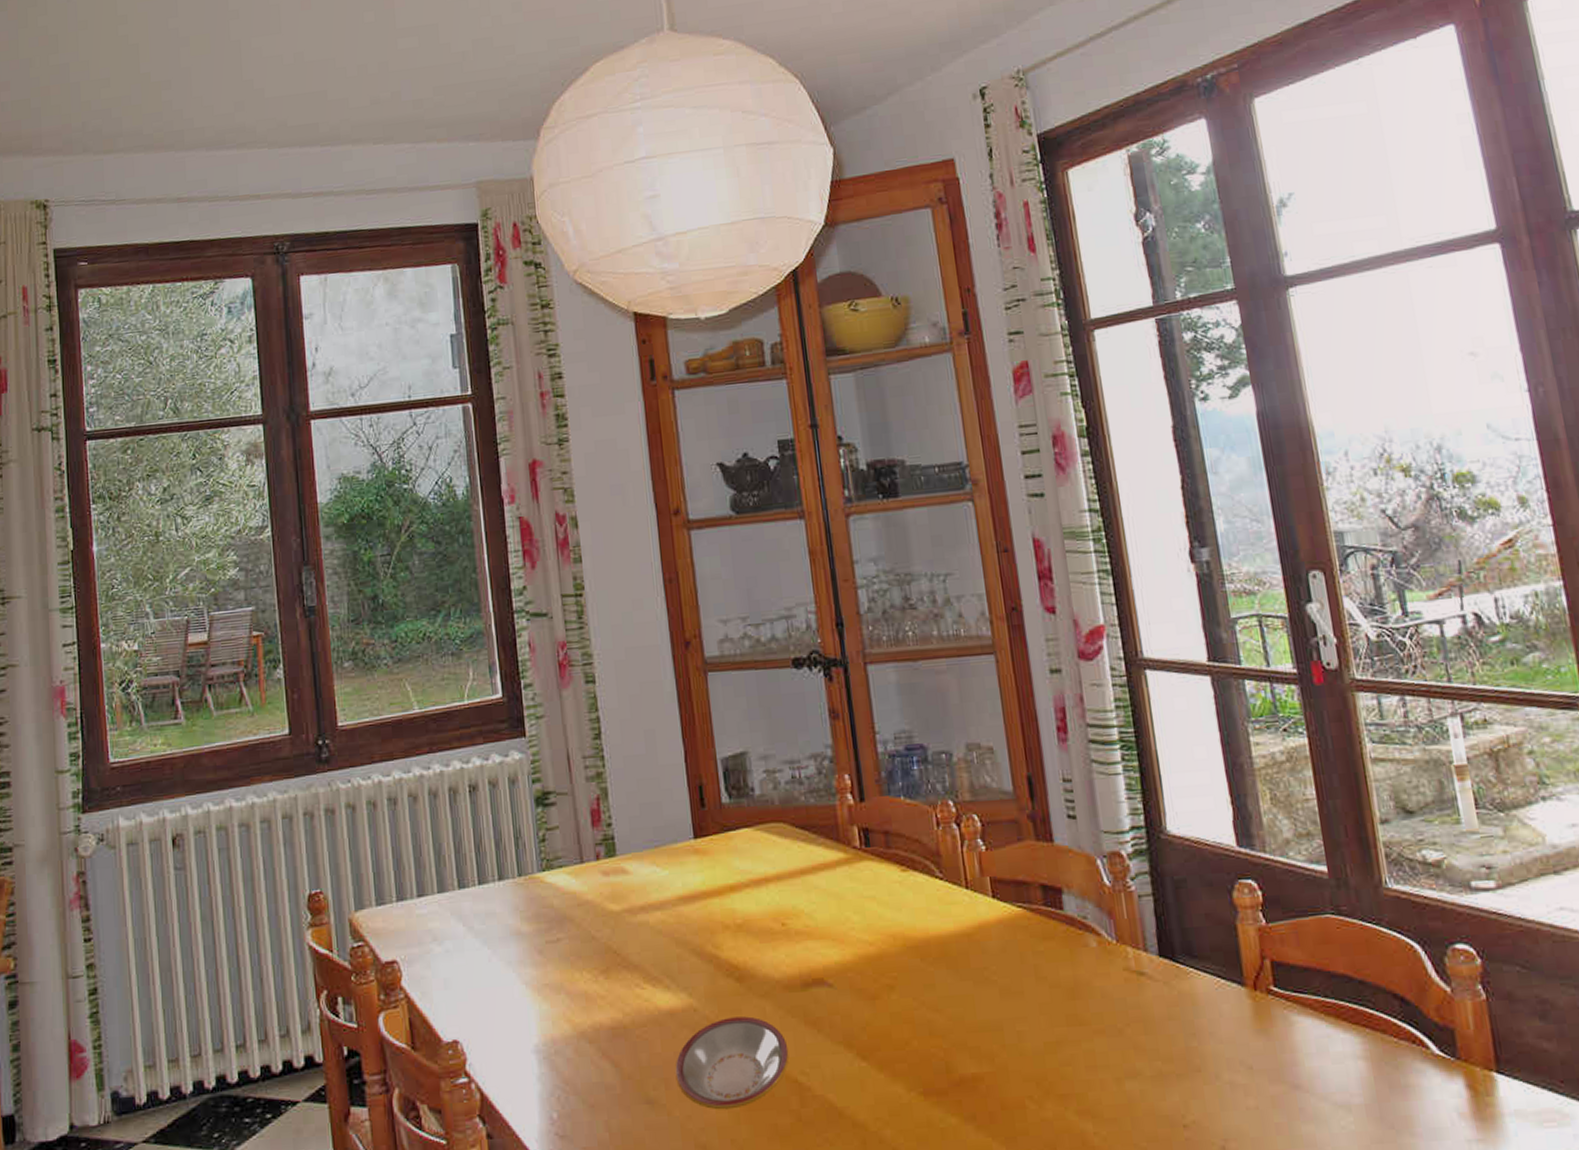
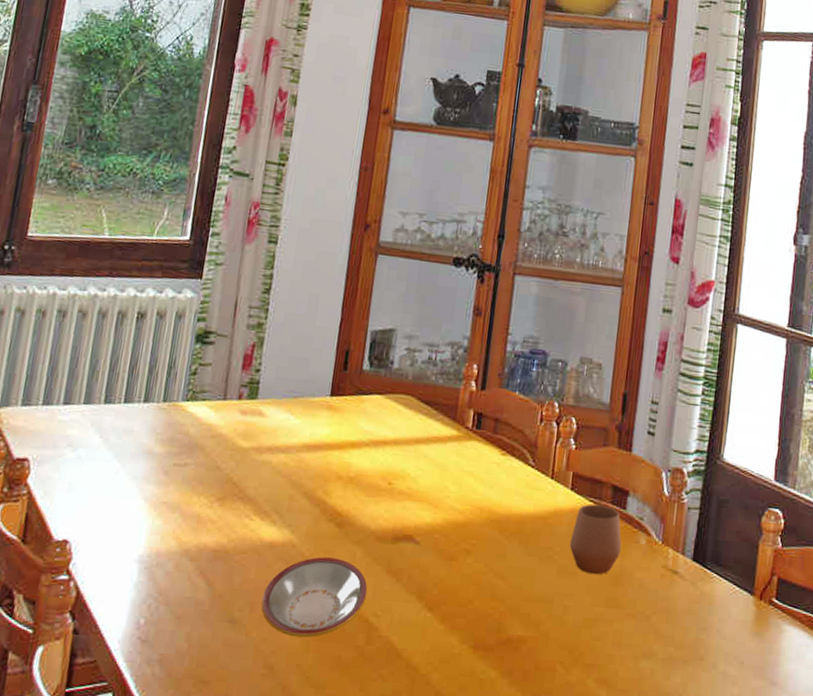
cup: none [1005,909,1070,991] -> present [569,504,622,575]

